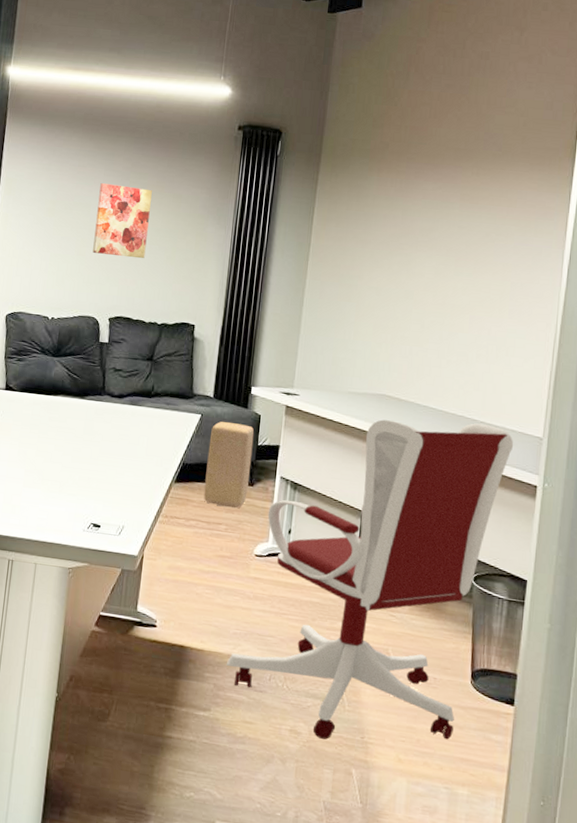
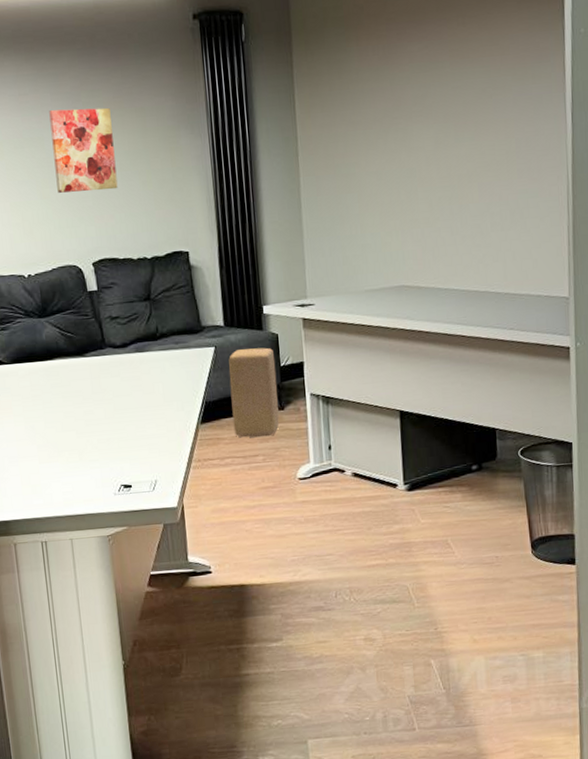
office chair: present [226,419,514,740] -> none [289,295,542,640]

